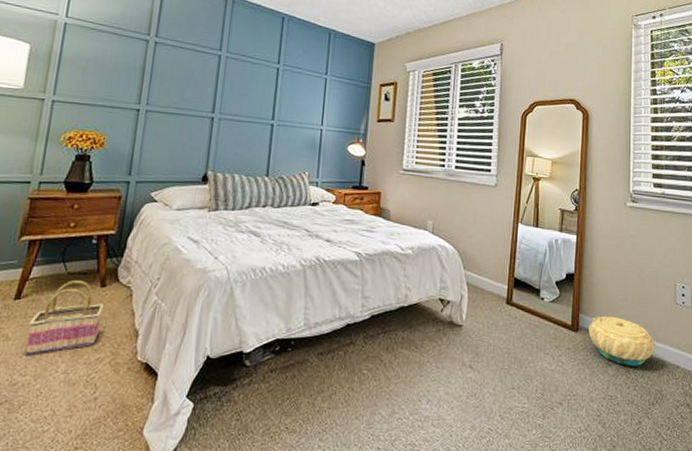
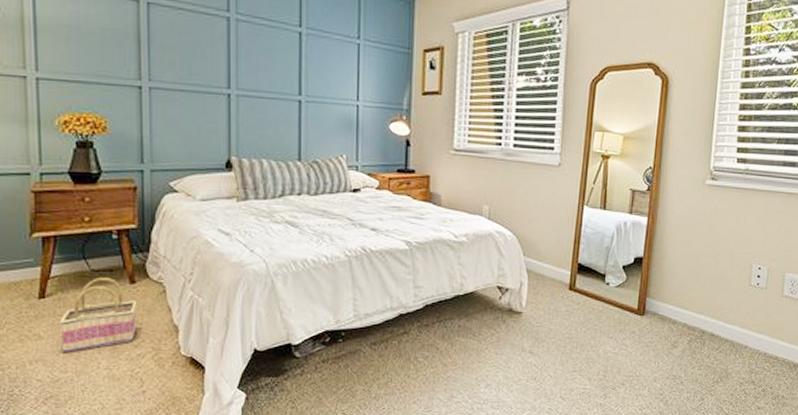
basket: present [588,316,655,366] -> none [655,299,725,347]

